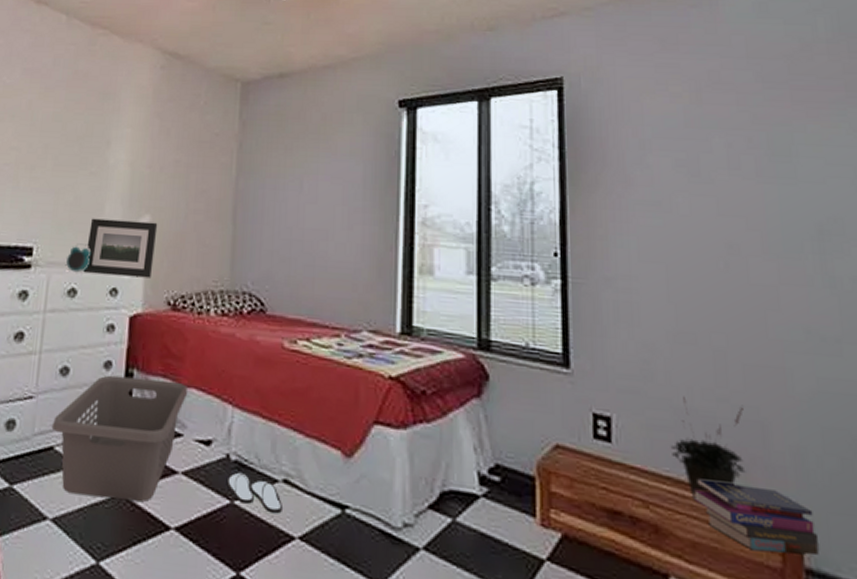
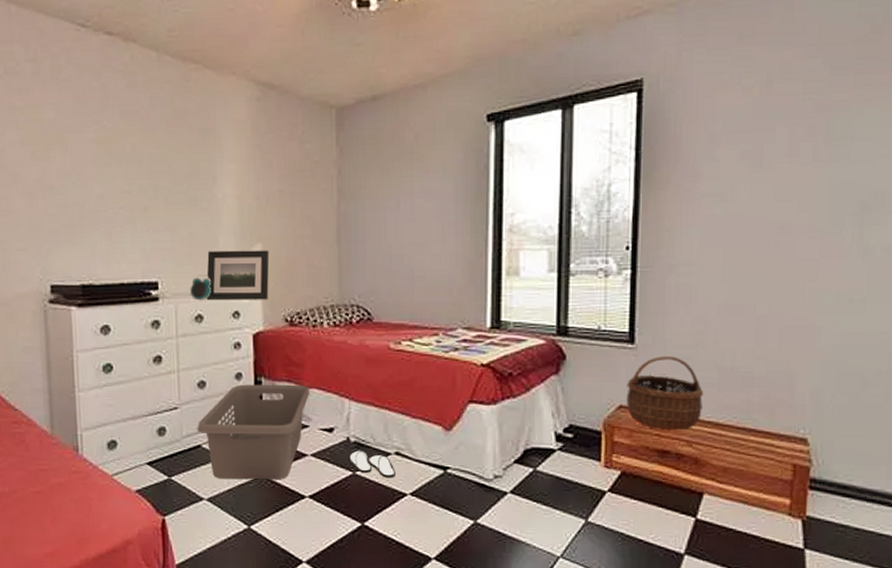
wicker basket: none [563,386,658,486] -> present [626,356,703,431]
potted plant: present [670,396,746,498] -> none [713,358,777,435]
books: present [694,478,819,556] -> none [729,420,824,470]

